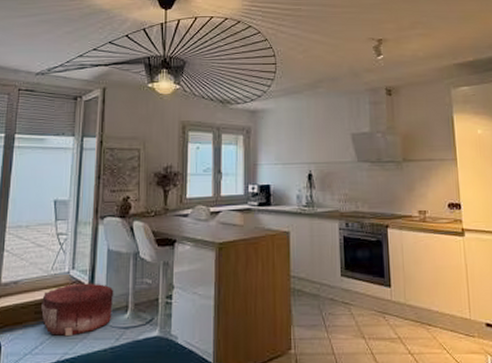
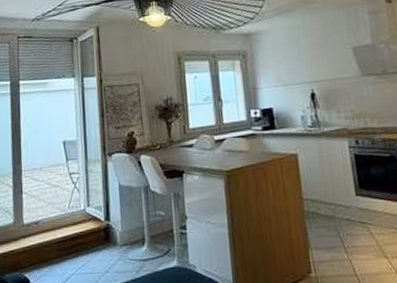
pouf: present [41,283,114,337] -> none [63,218,130,272]

